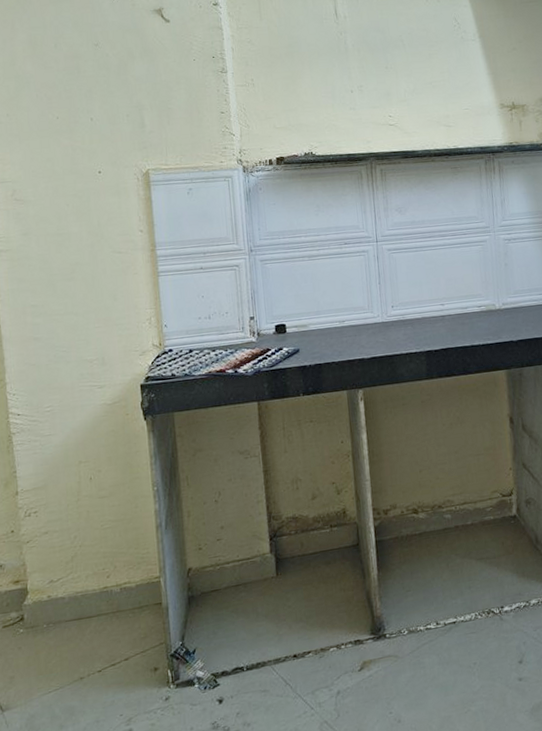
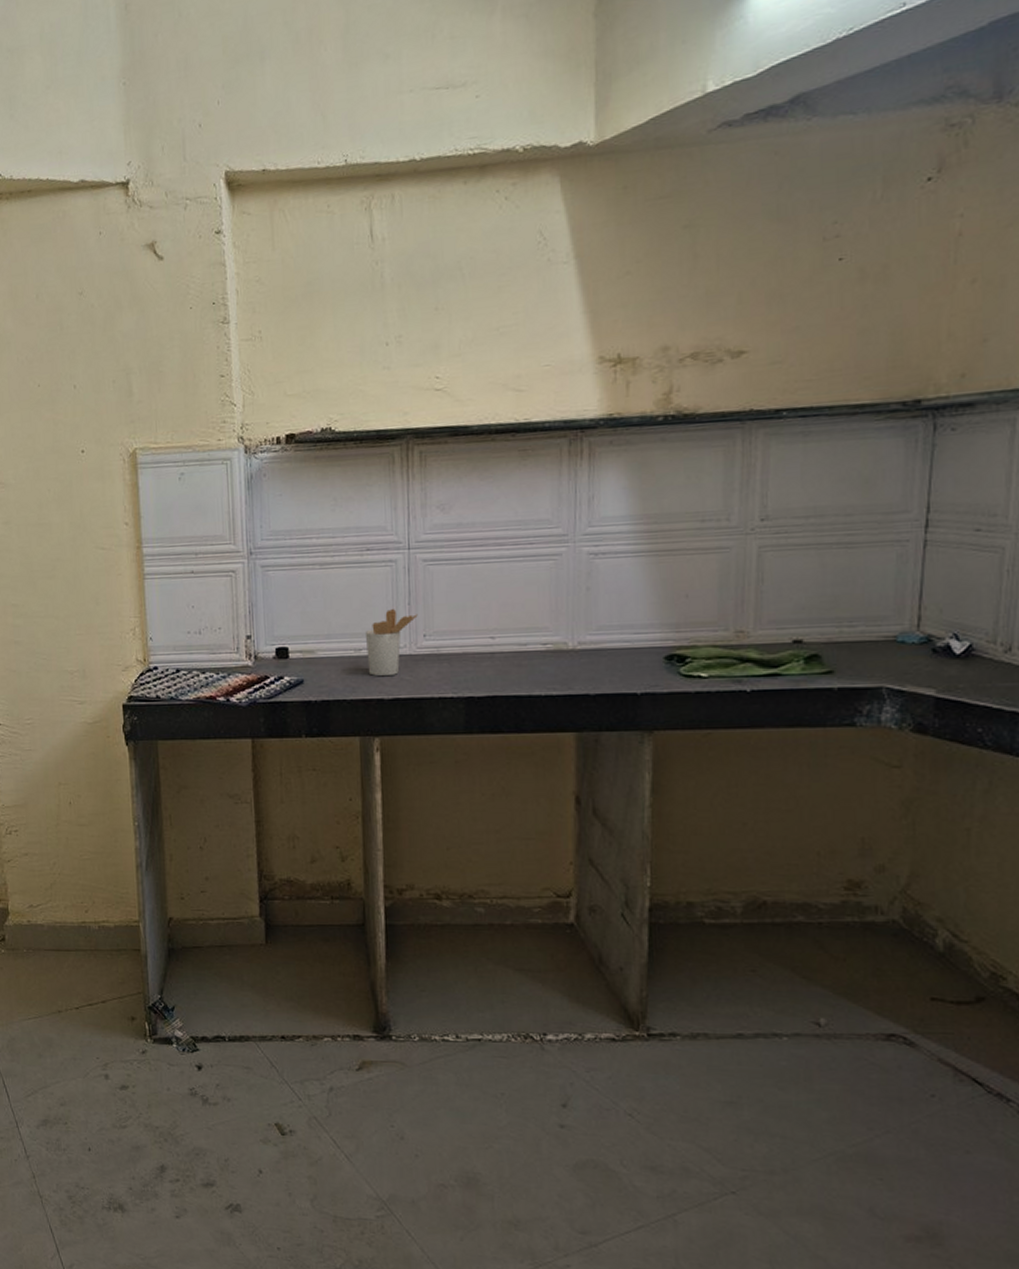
utensil holder: none [347,288,387,341] -> present [366,609,418,677]

